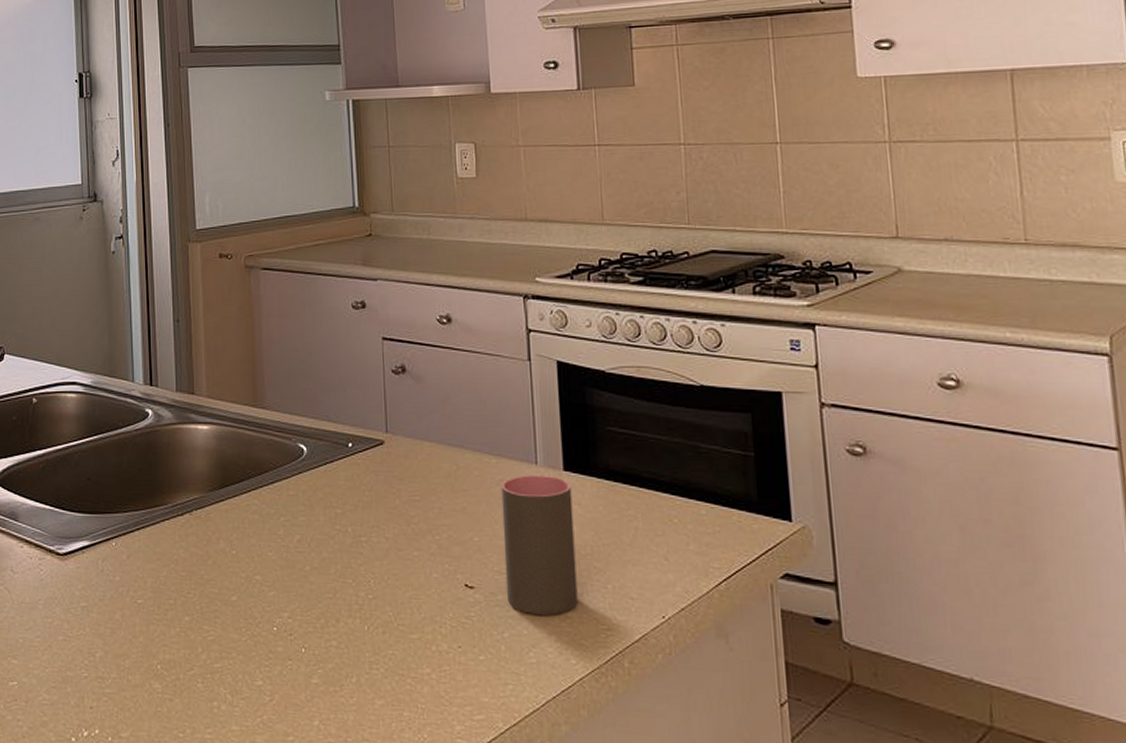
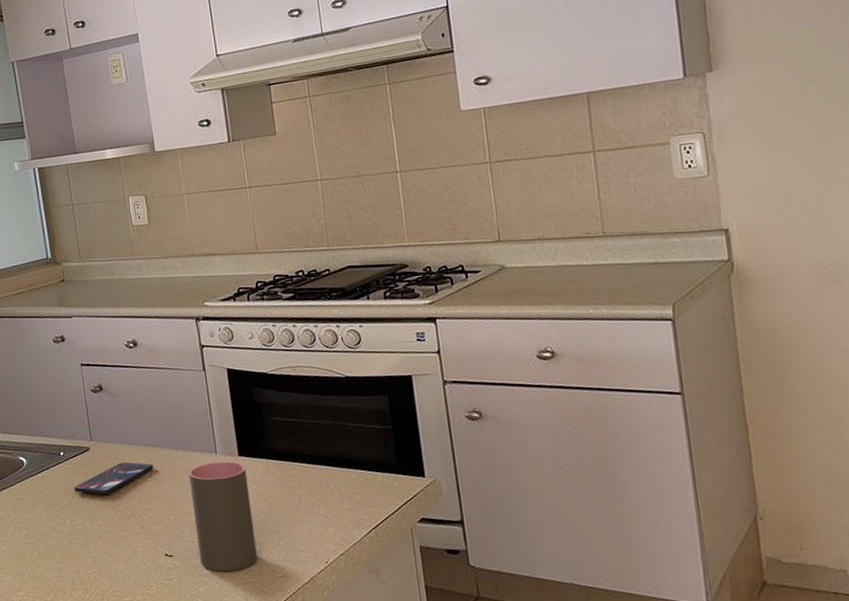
smartphone: none [361,463,460,501] -> present [74,462,154,495]

